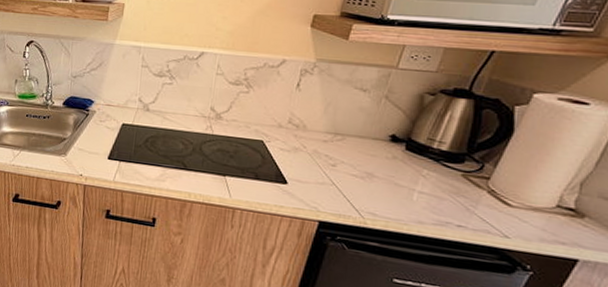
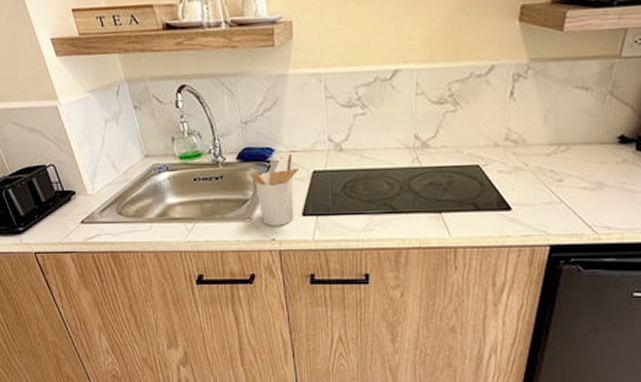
utensil holder: none [69,106,112,165] -> present [247,152,300,226]

